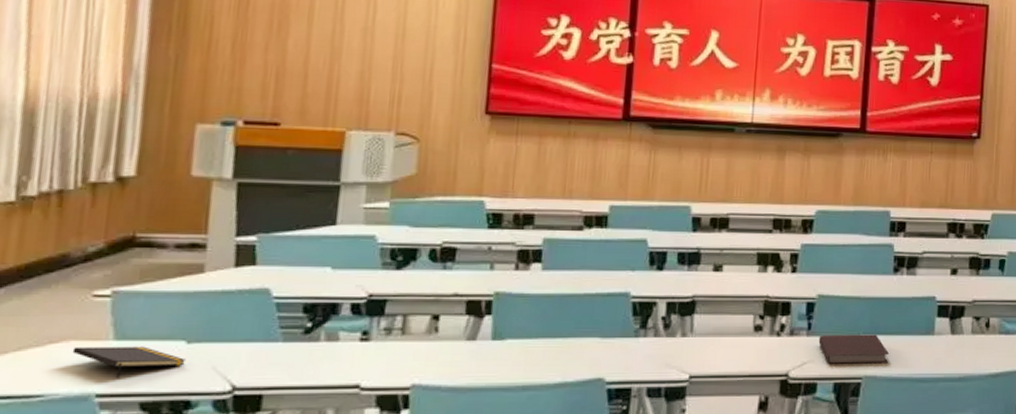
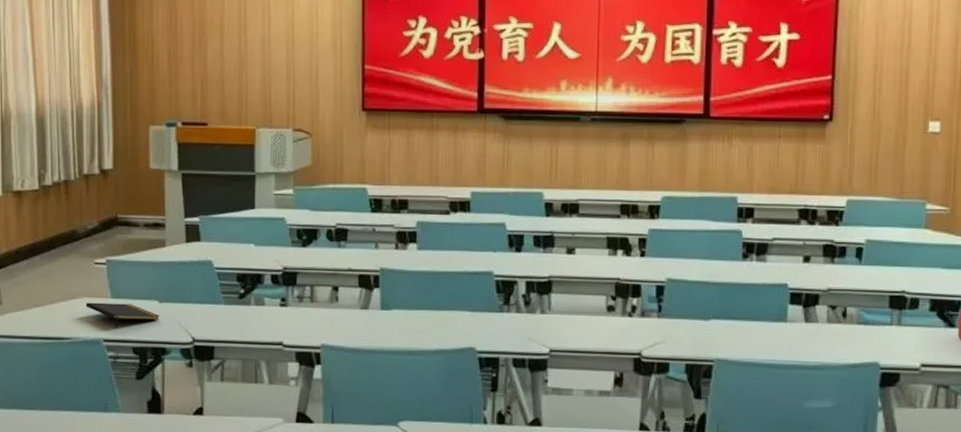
notebook: present [818,334,890,365] -> none [669,317,741,348]

